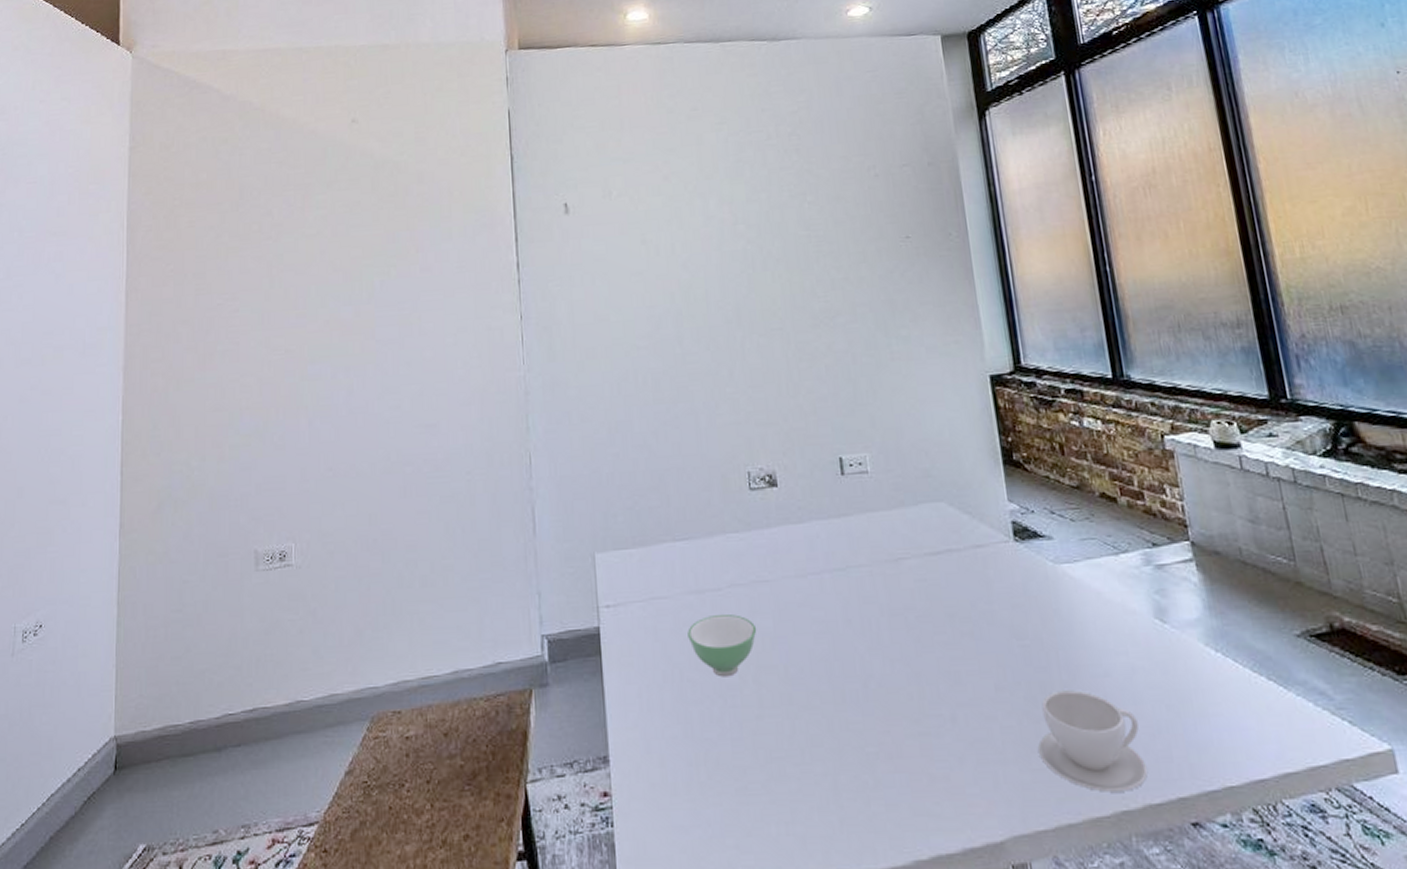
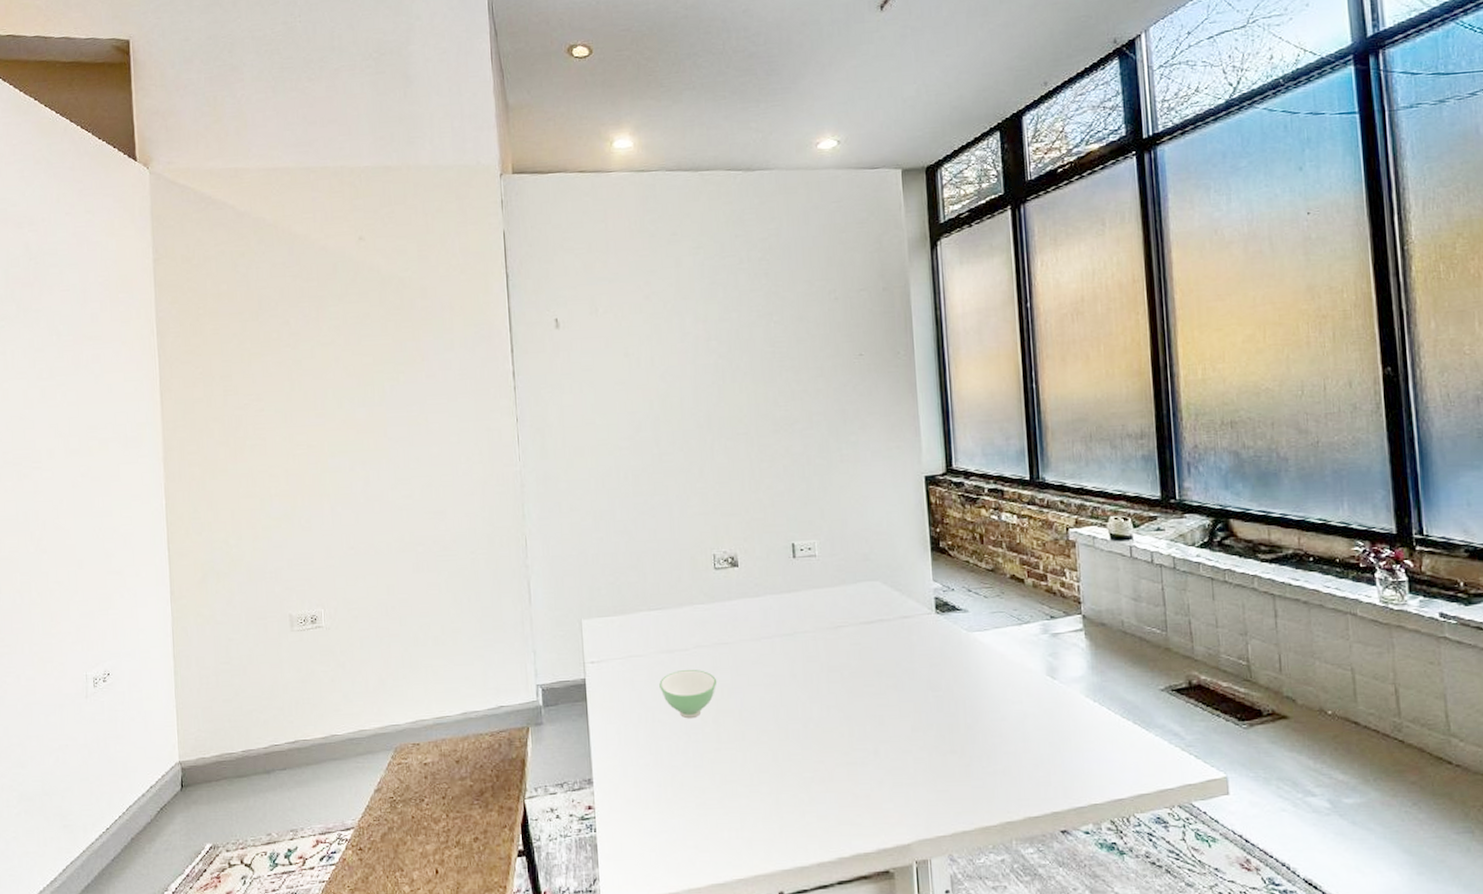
teacup: present [1038,690,1148,792] -> none [944,730,1030,808]

